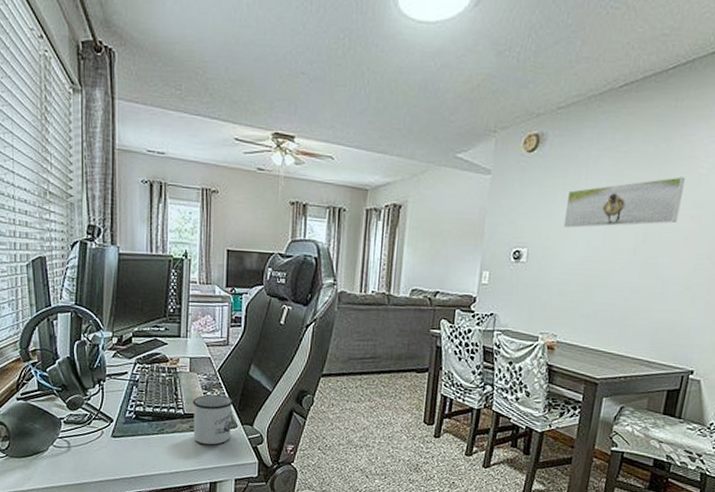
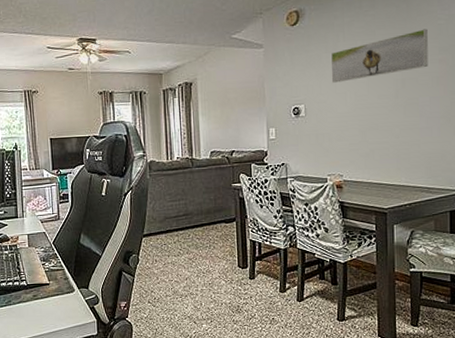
mug: present [193,394,233,445] -> none [33,263,70,311]

